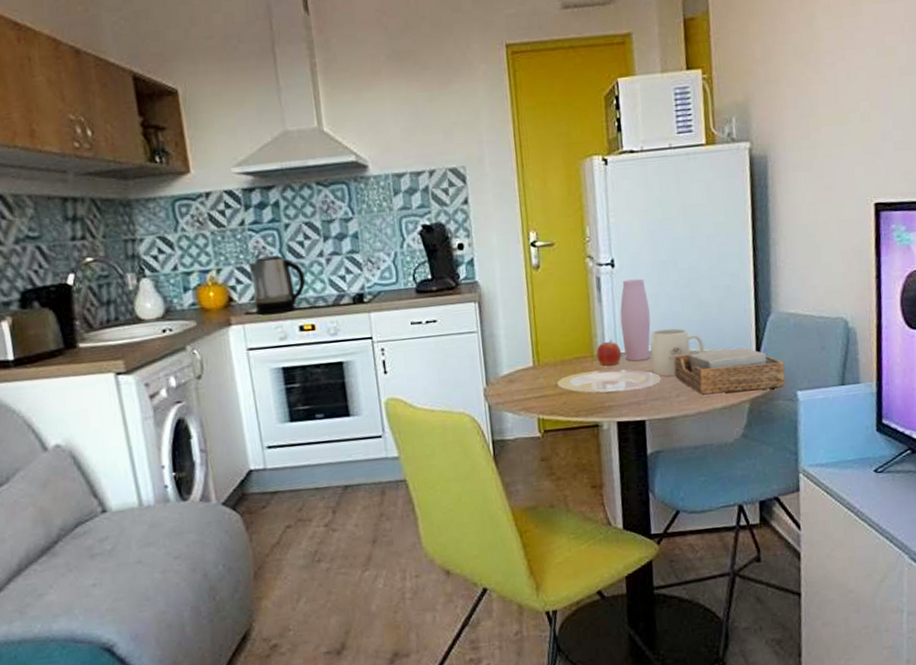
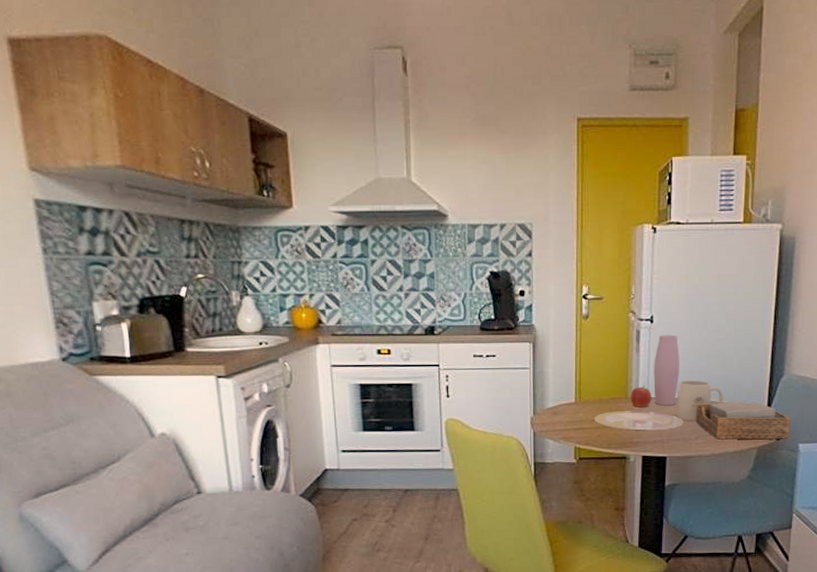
kettle: present [248,255,306,315] -> none [337,287,386,338]

